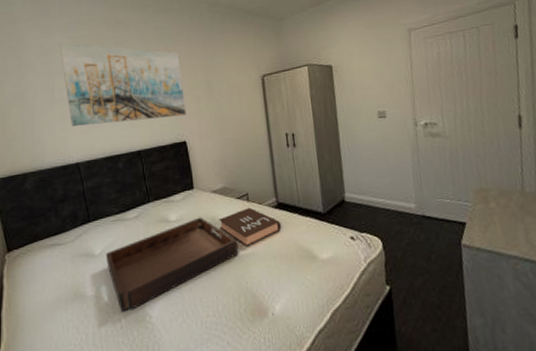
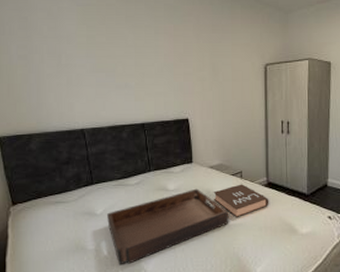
wall art: present [59,41,186,126] -> none [67,8,191,95]

